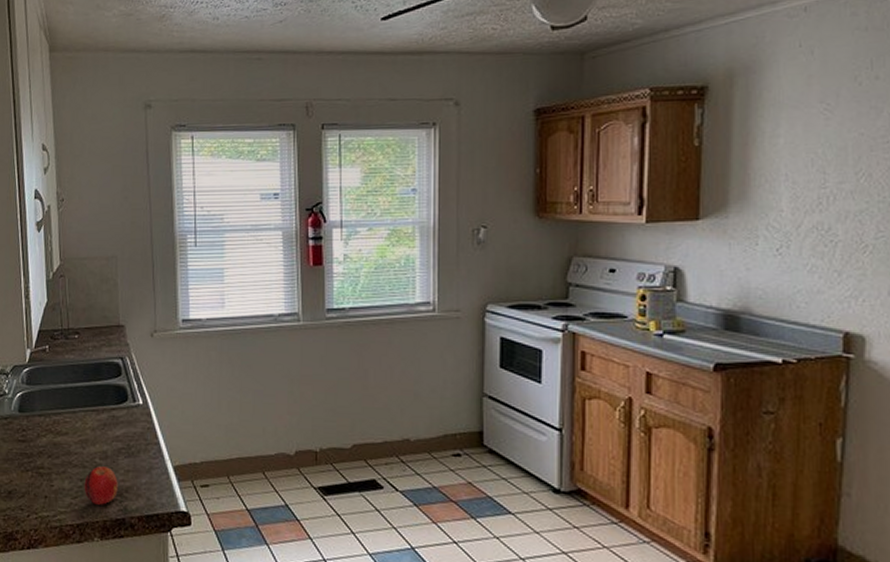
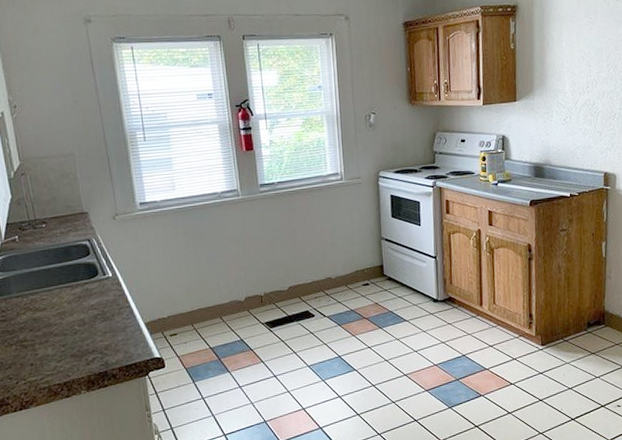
fruit: present [84,466,118,505] -> none [66,332,98,364]

